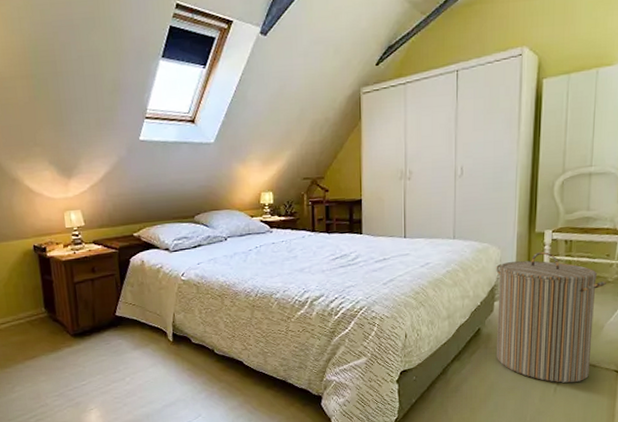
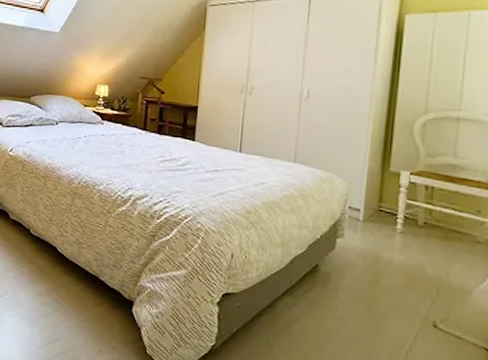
laundry hamper: present [496,251,606,383] -> none [336,192,476,352]

